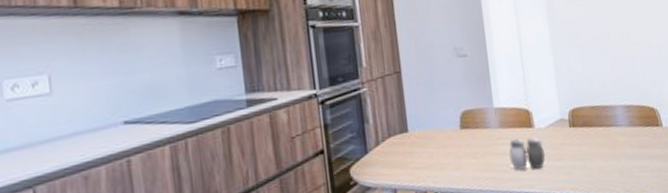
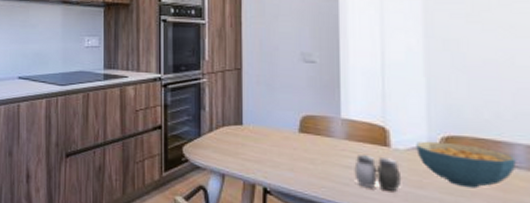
cereal bowl: none [552,113,619,152] -> present [416,141,517,188]

